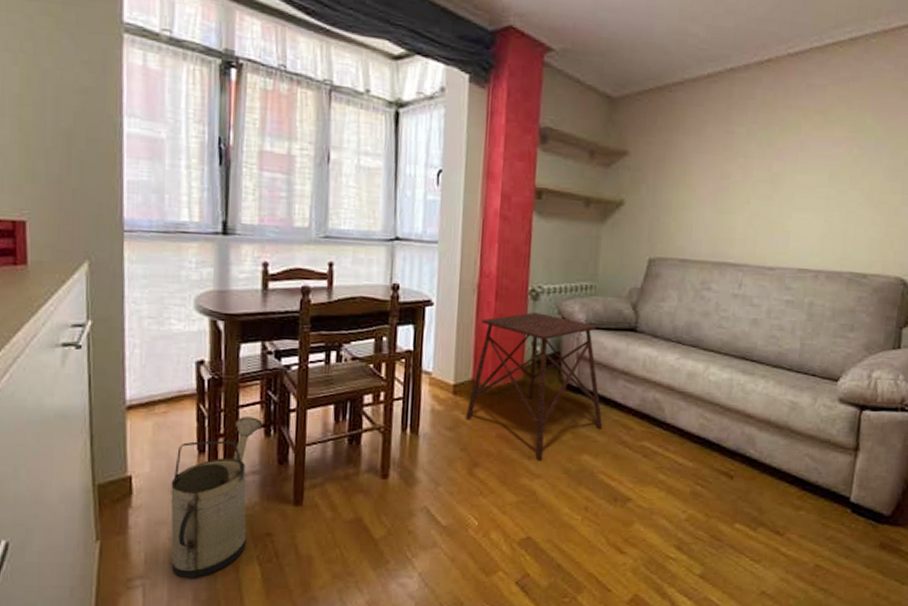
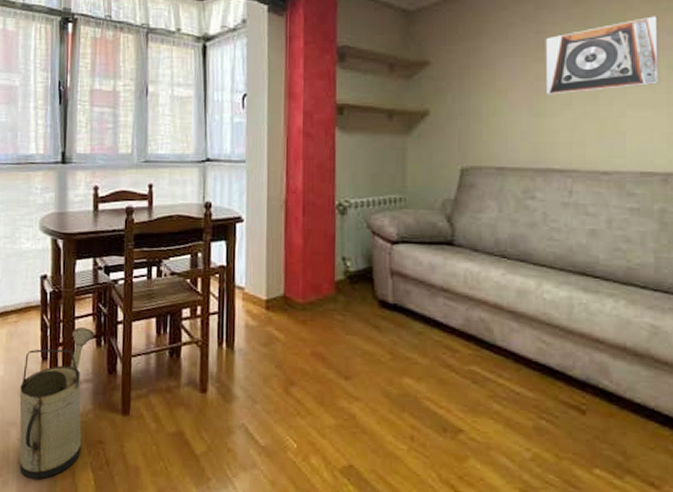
side table: present [465,312,603,460] -> none [278,227,424,381]
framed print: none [729,126,827,194] -> present [545,16,660,95]

